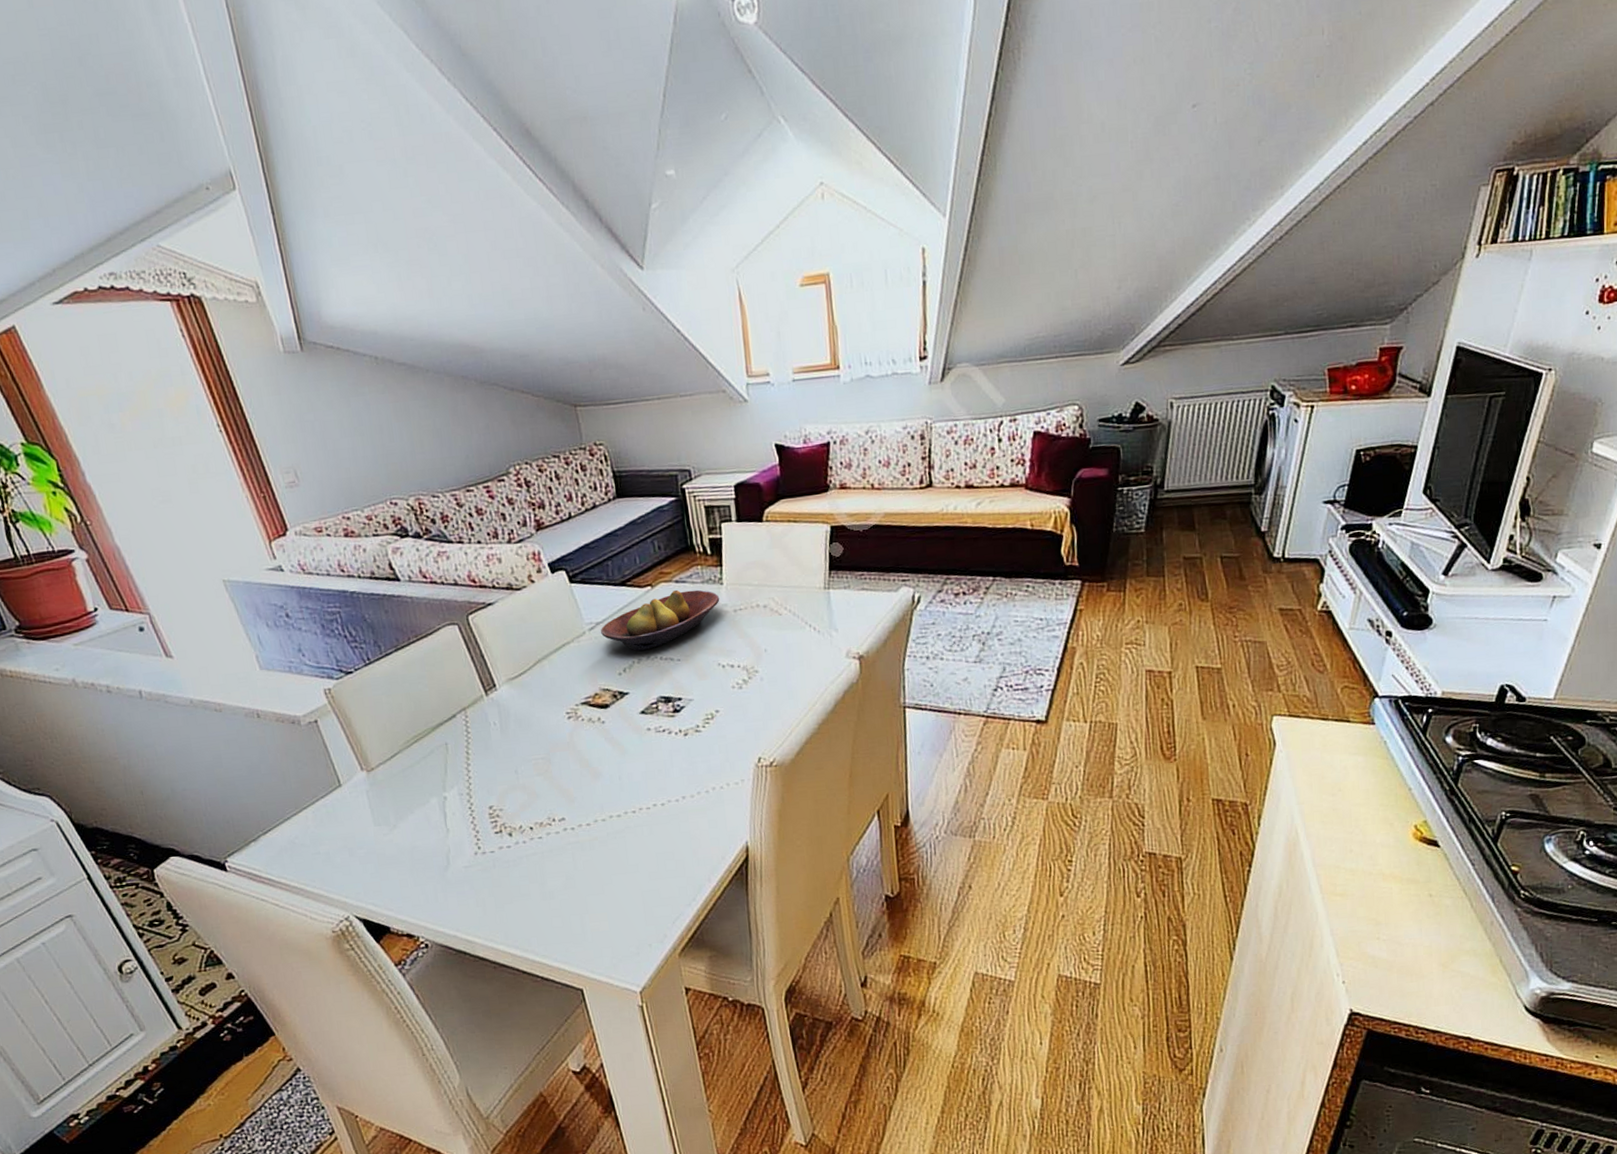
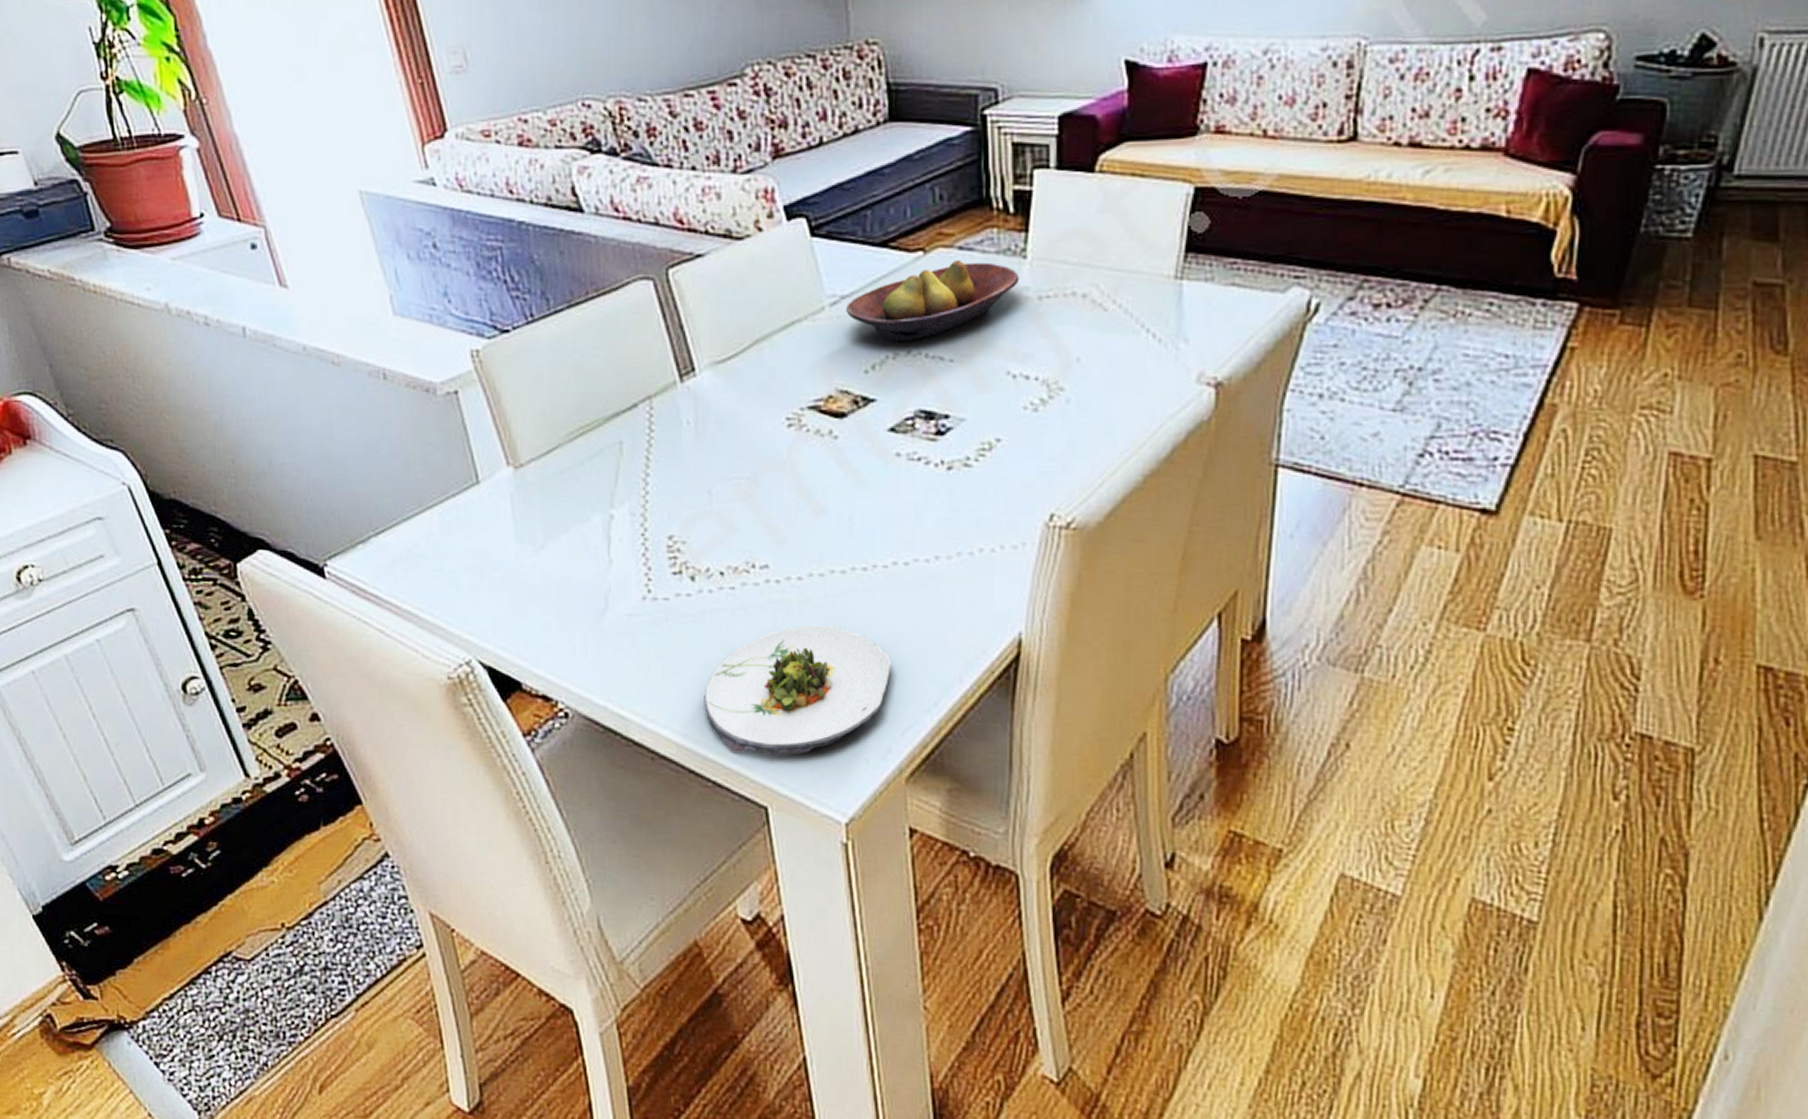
salad plate: none [528,855,661,954] -> present [704,625,892,757]

